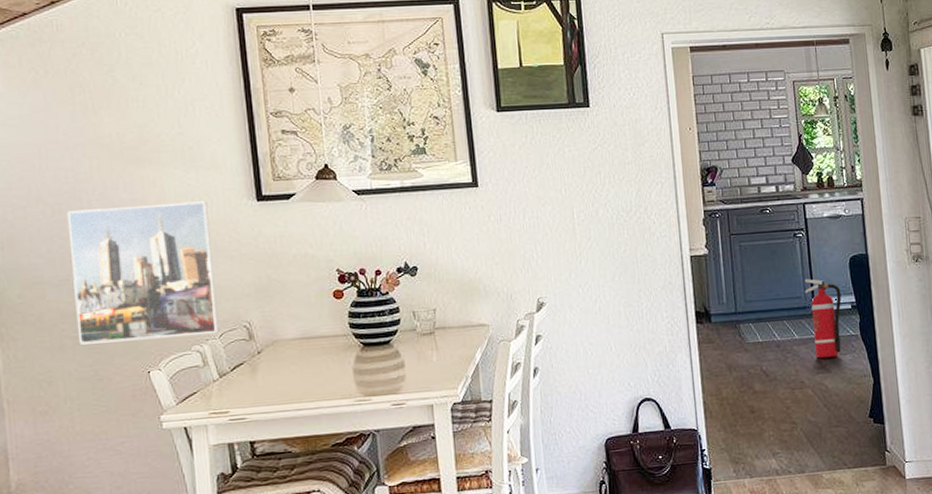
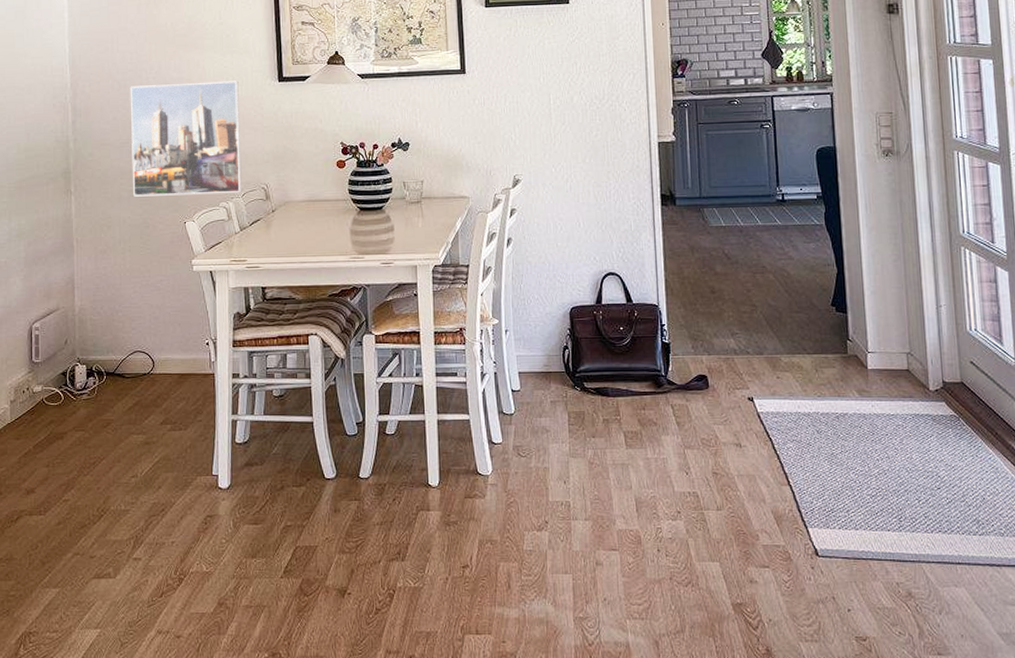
fire extinguisher: present [805,279,842,359] -> none [770,168,807,246]

